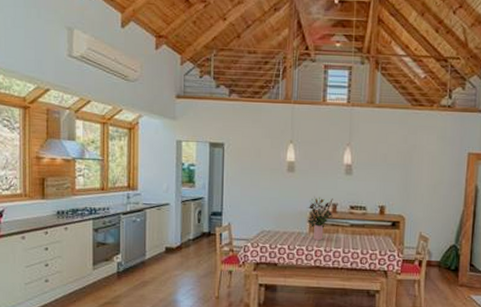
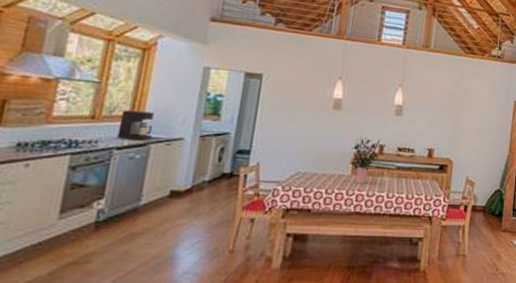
coffee maker: none [121,181,146,207] -> present [117,109,154,141]

